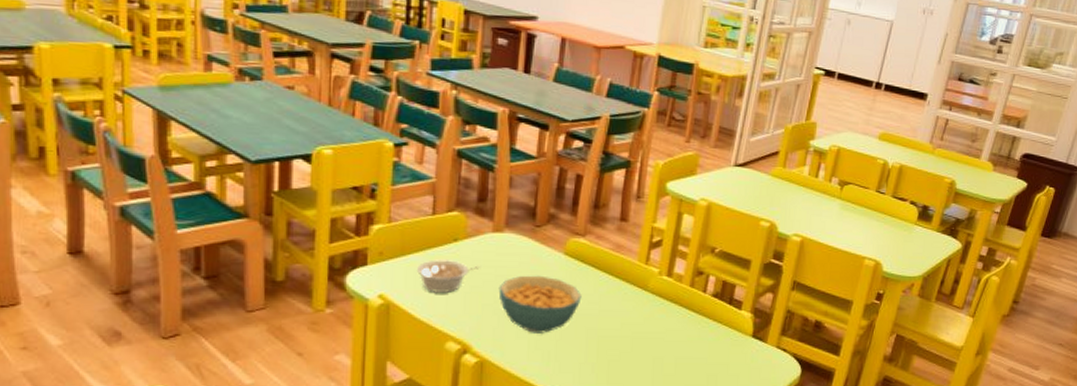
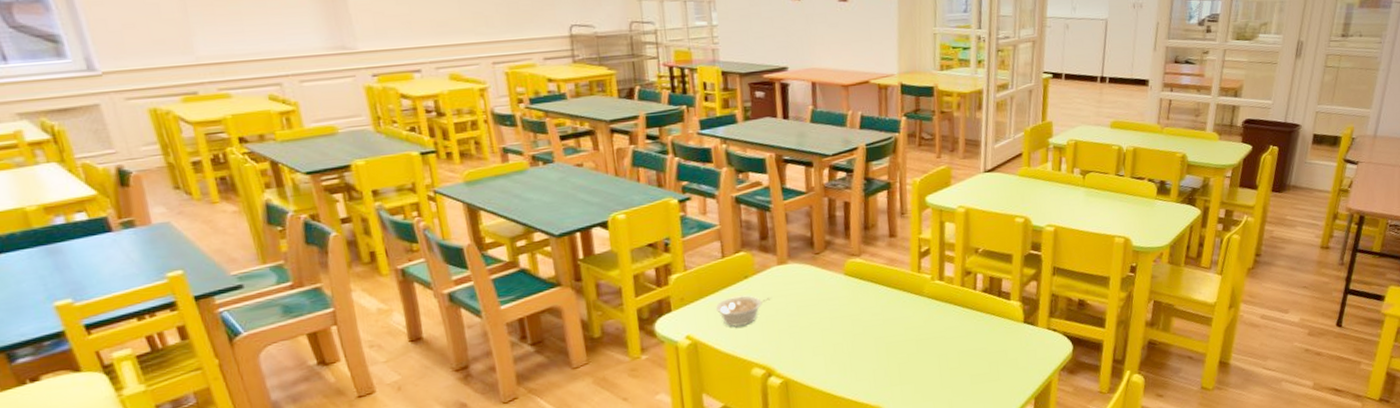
cereal bowl: present [498,275,582,333] -> none [791,297,866,350]

